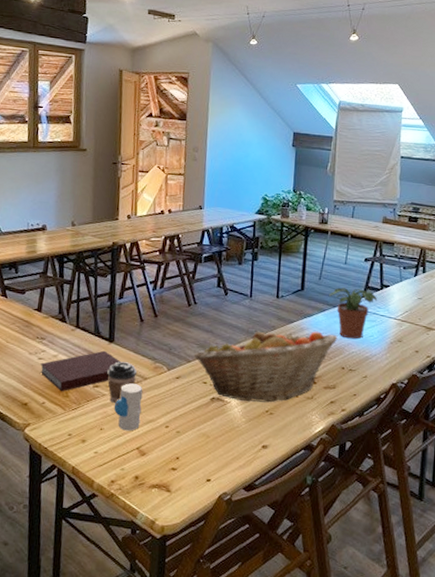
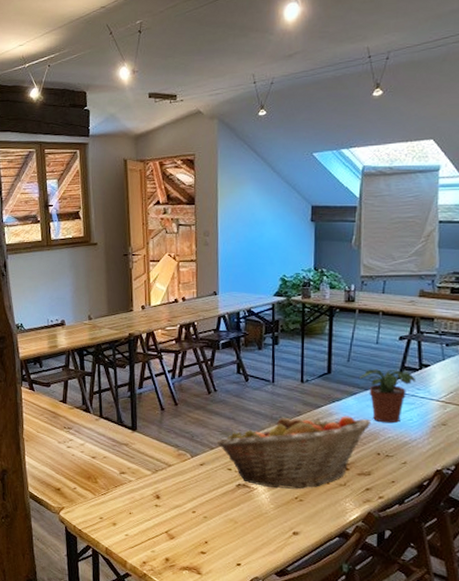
notebook: present [40,350,121,392] -> none [69,438,144,478]
coffee cup: present [107,361,137,403] -> none [132,449,160,489]
toy: present [114,383,143,431] -> none [141,470,168,516]

